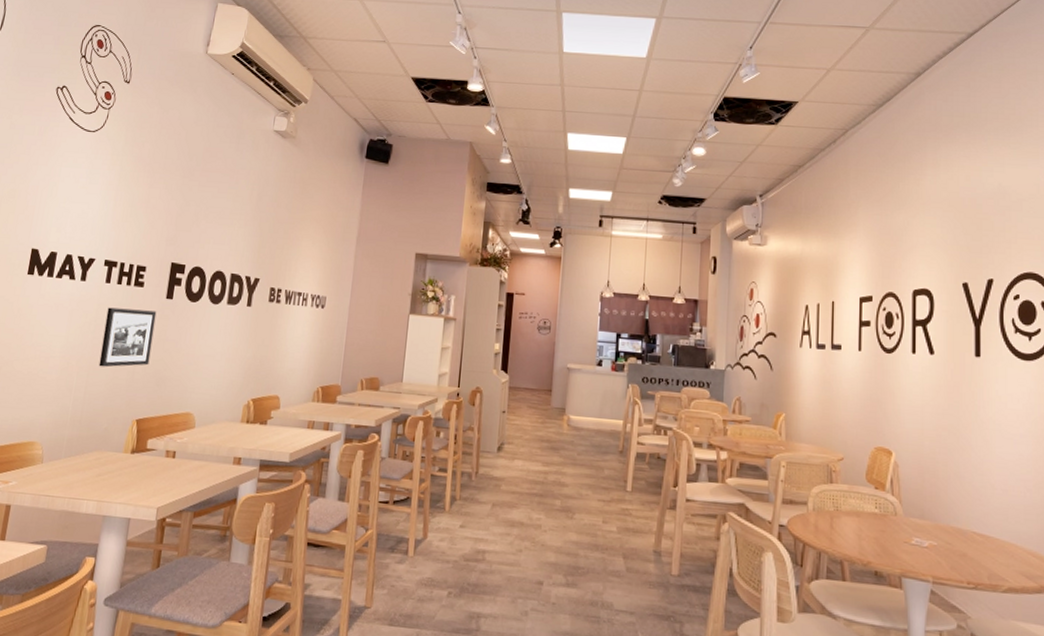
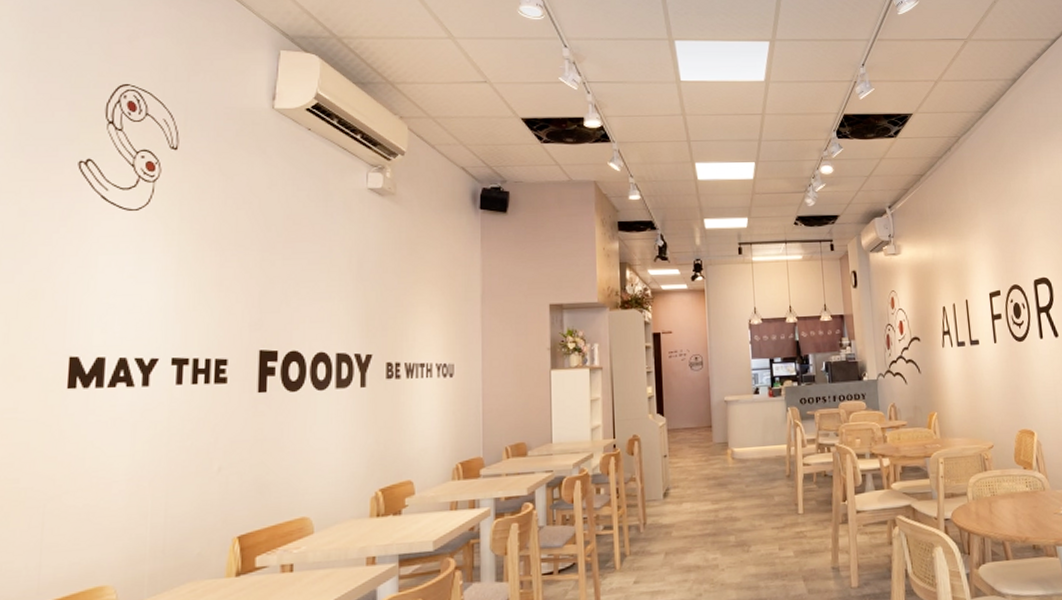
picture frame: present [98,307,157,367] -> none [179,408,248,484]

